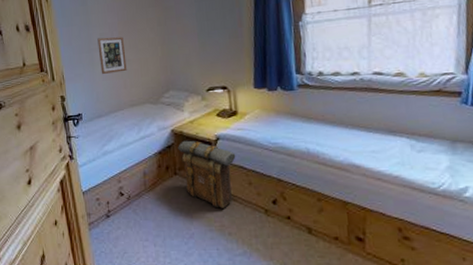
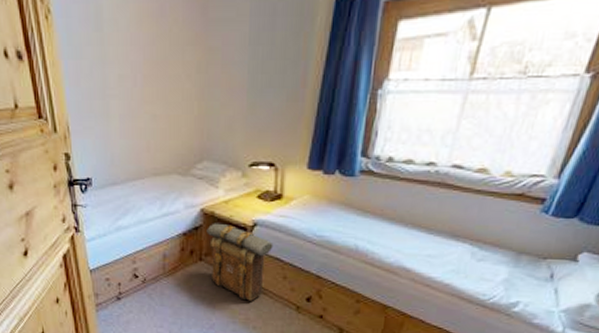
picture frame: present [97,36,127,74] -> none [115,81,152,130]

